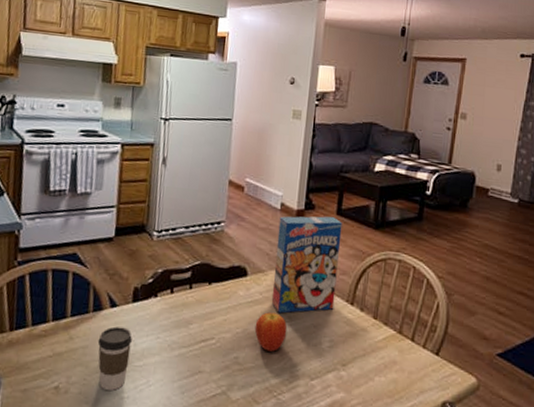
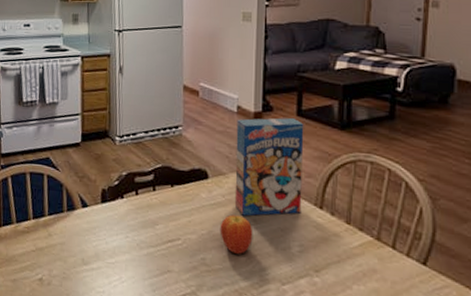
coffee cup: present [97,326,132,390] -> none [73,225,103,285]

